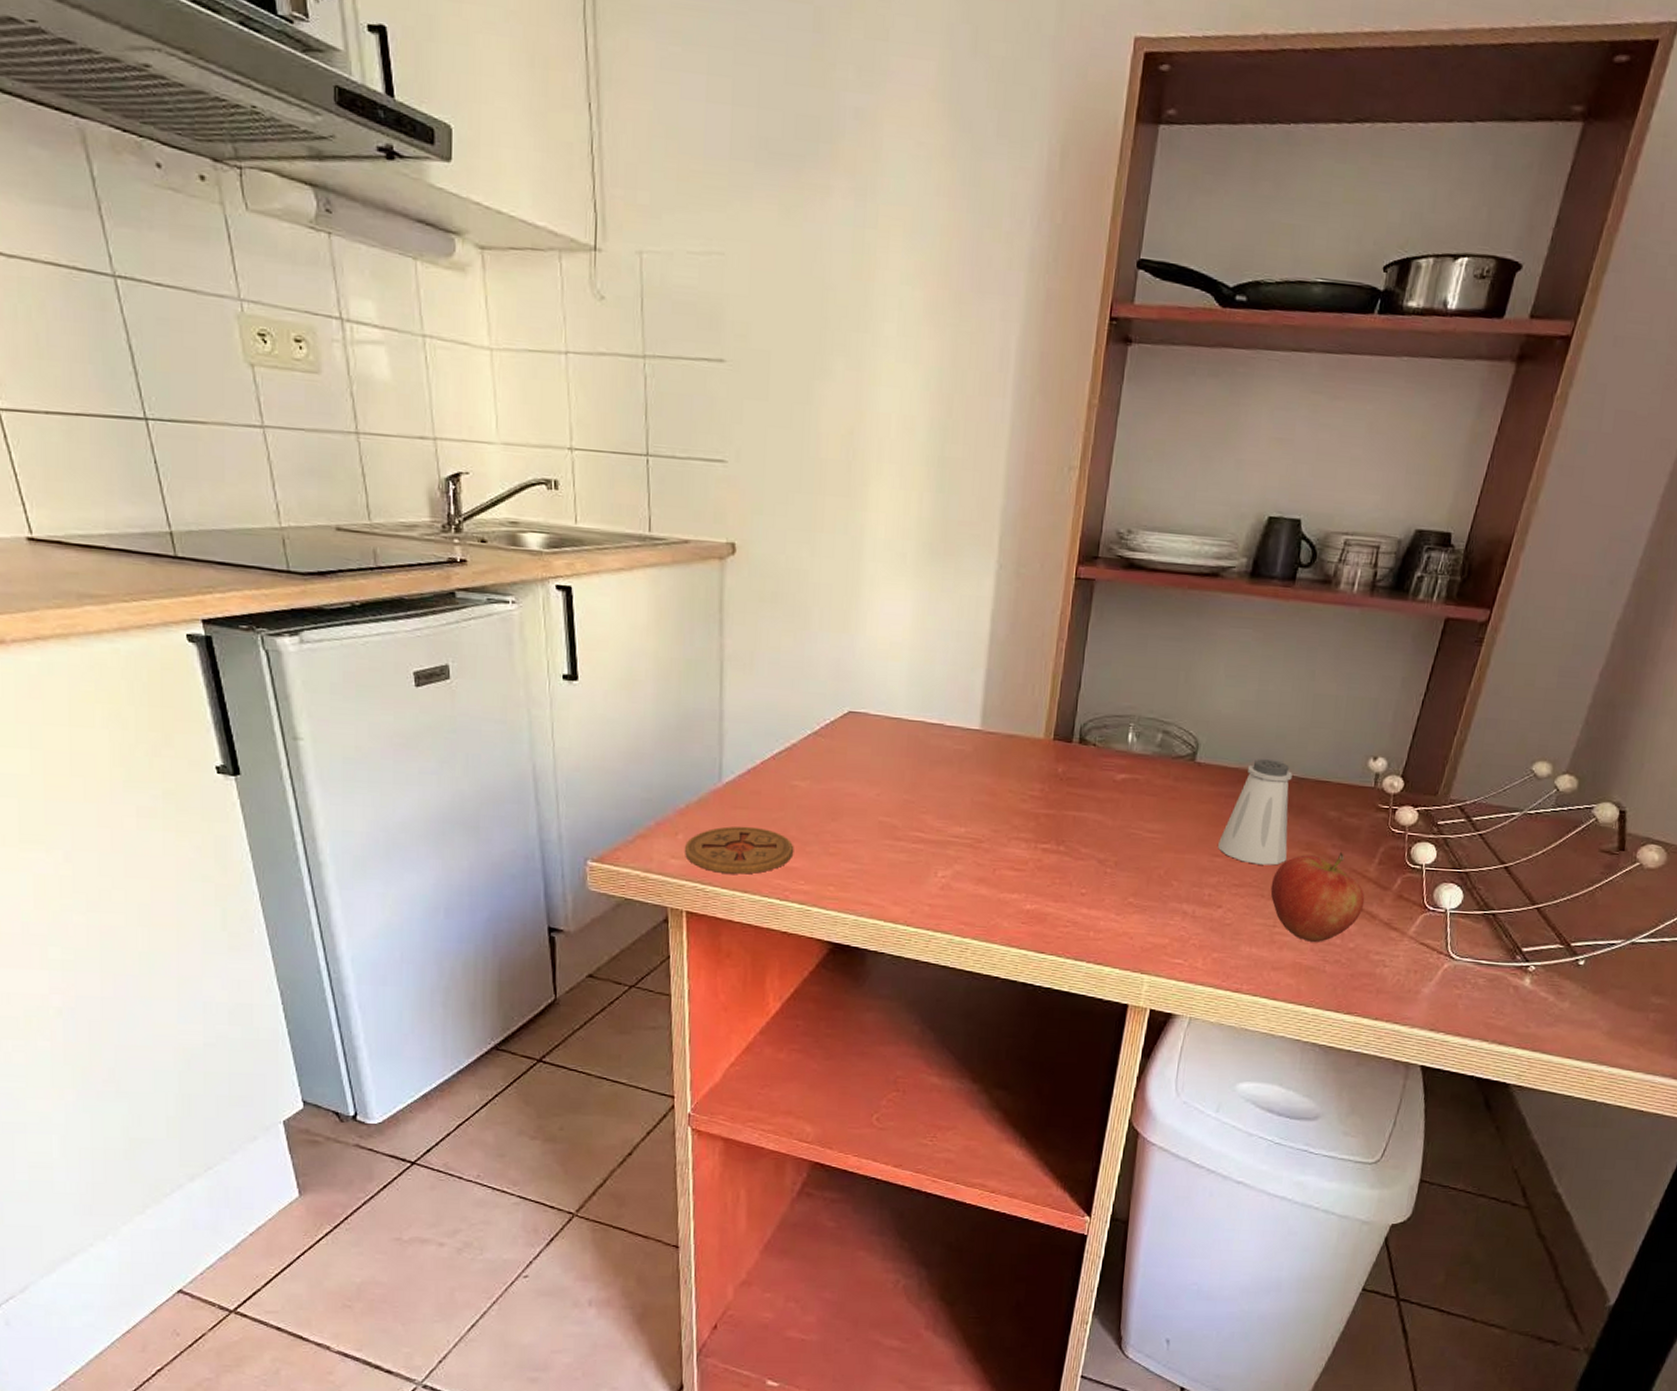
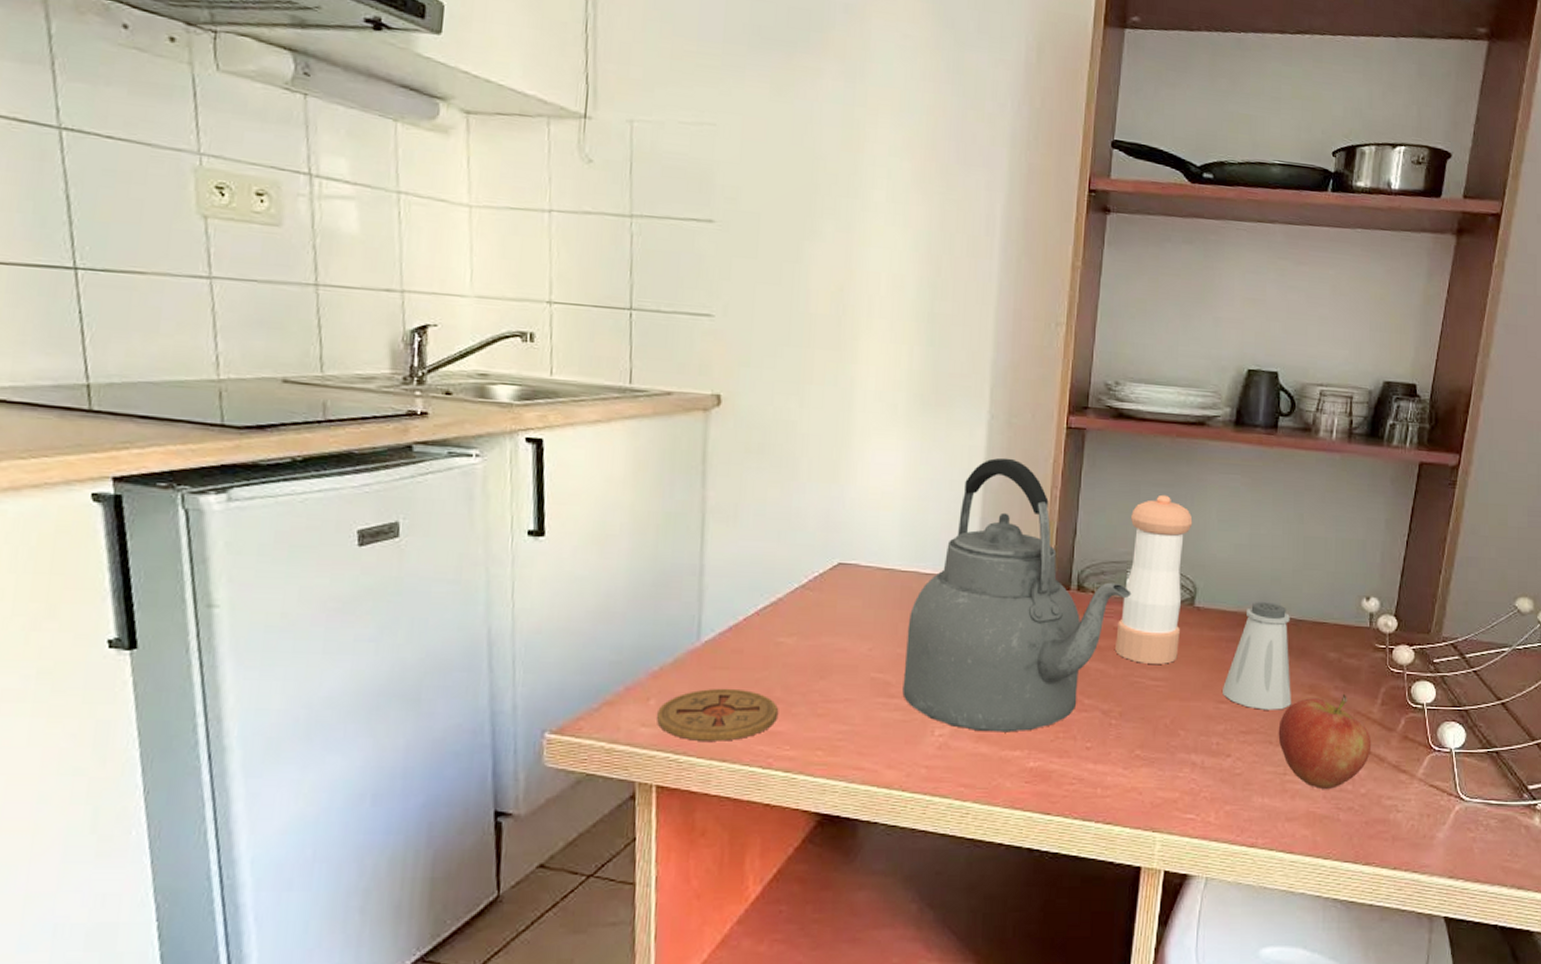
kettle: none [908,609,1133,877] -> present [902,457,1132,733]
pepper shaker: none [1114,648,1200,817] -> present [1115,494,1193,664]

